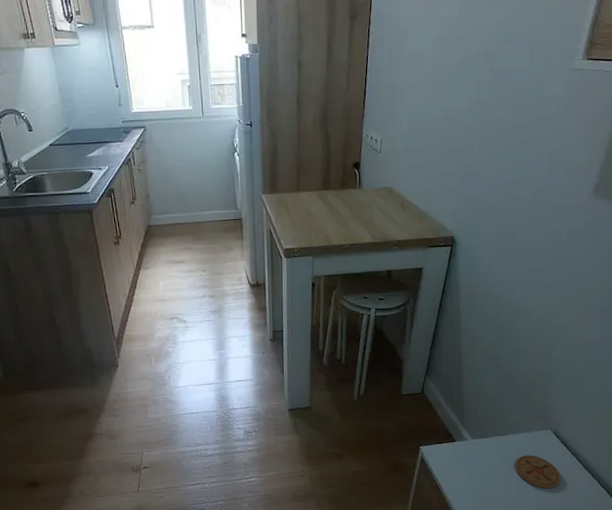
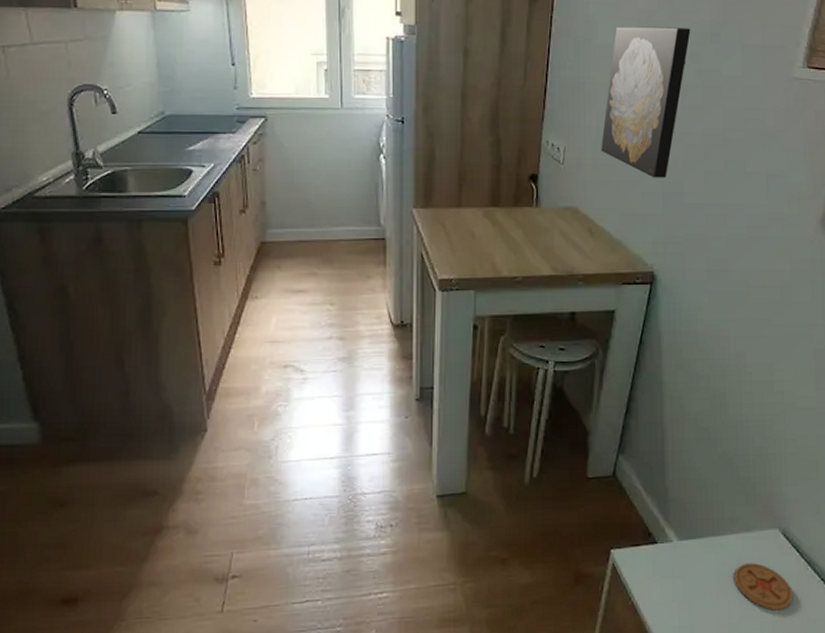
wall art: none [411,31,487,161] -> present [601,26,691,178]

